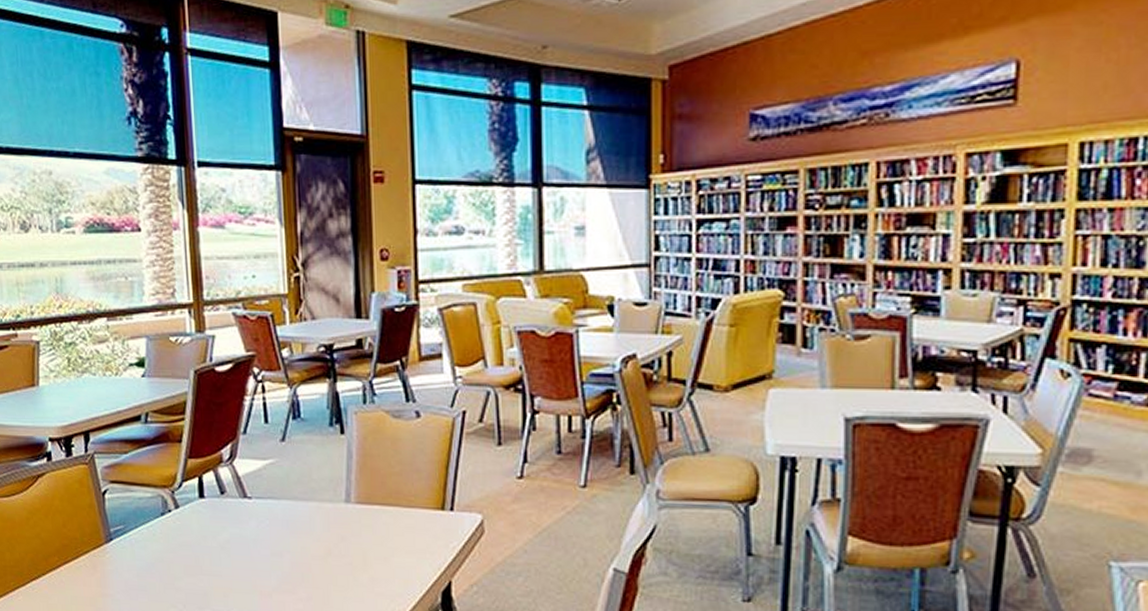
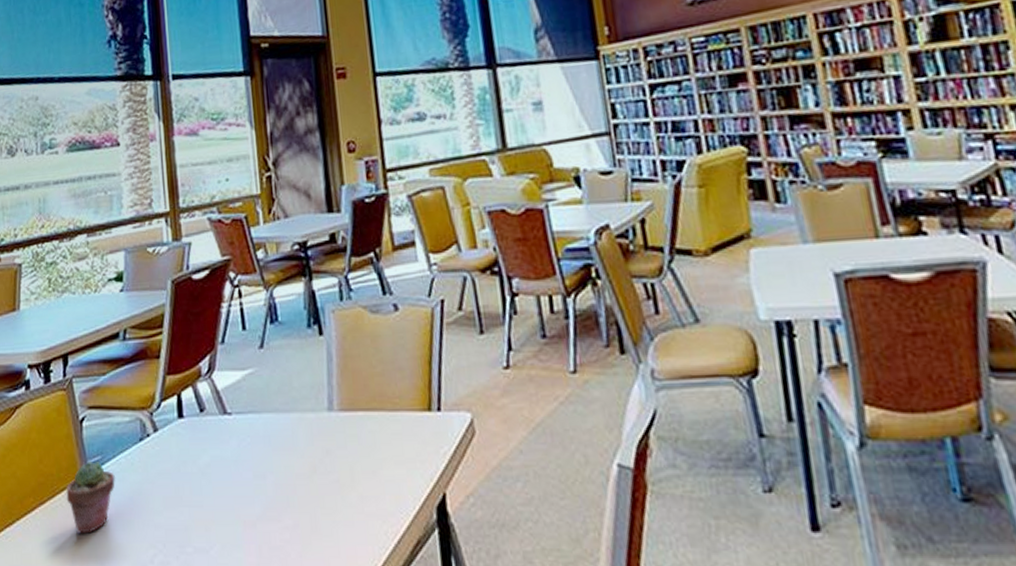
potted succulent: none [89,530,138,592] -> present [66,461,115,535]

